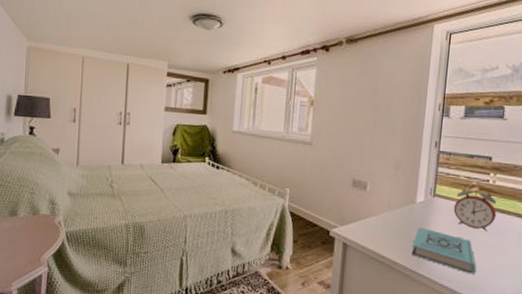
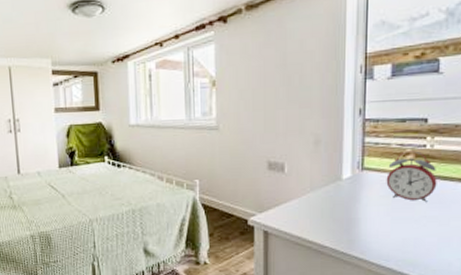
book: present [411,227,477,275] -> none [341,205,418,251]

